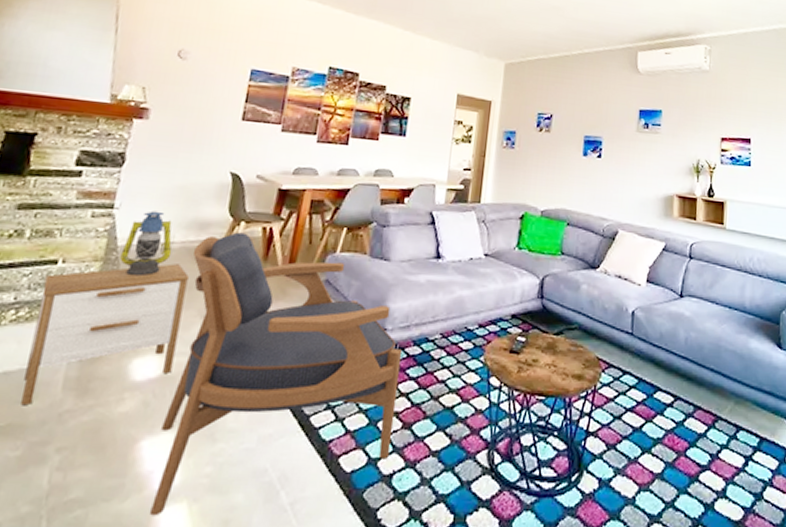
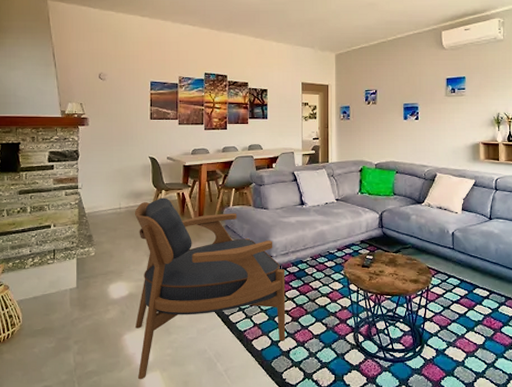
nightstand: present [21,263,189,406] -> none [46,222,135,317]
lantern: present [120,211,172,277] -> none [89,188,121,232]

